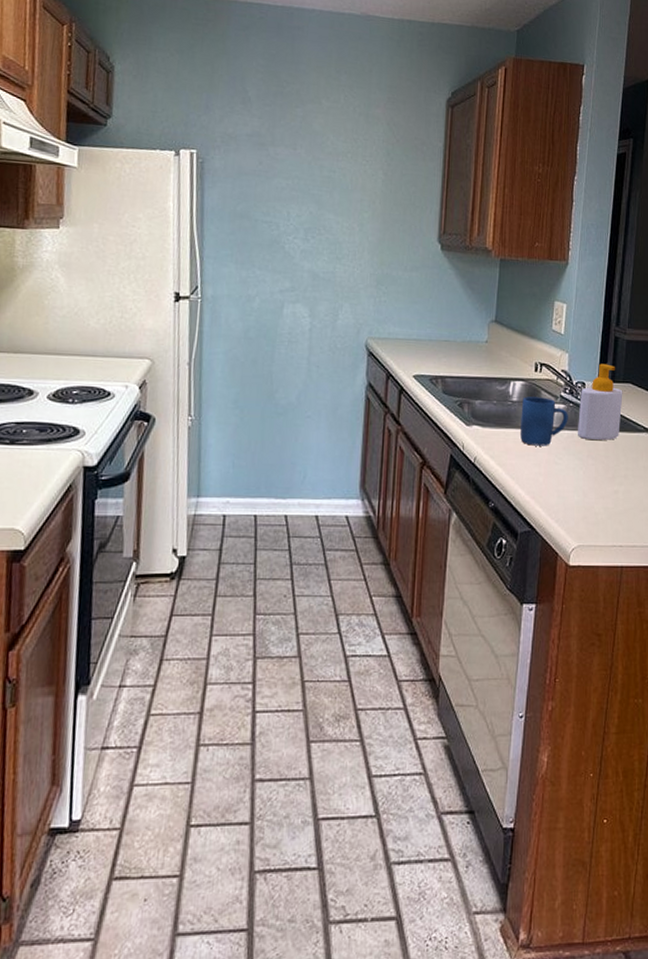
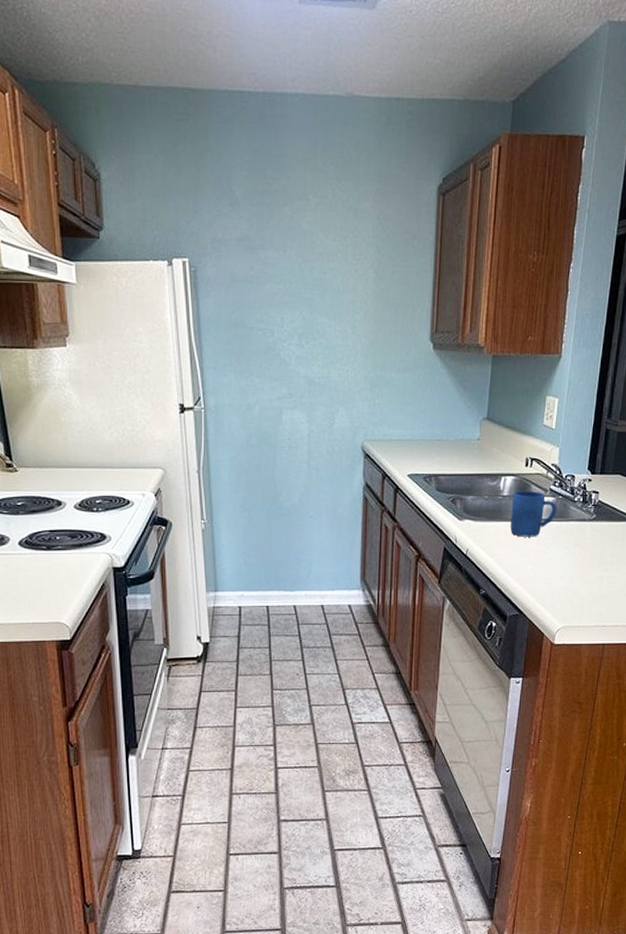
soap bottle: present [578,363,623,441] -> none [566,456,612,531]

